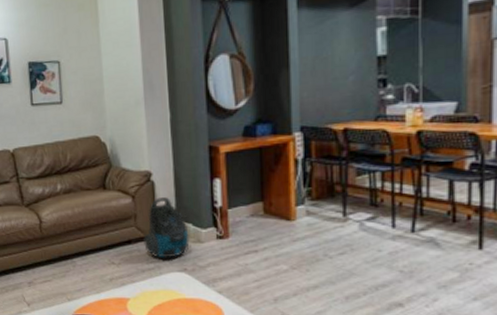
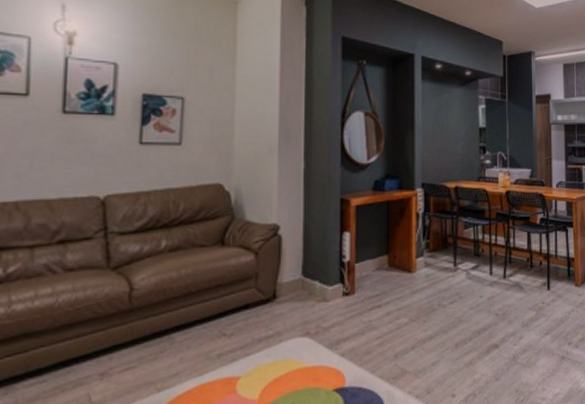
vacuum cleaner: present [144,197,190,258] -> none [264,253,315,323]

